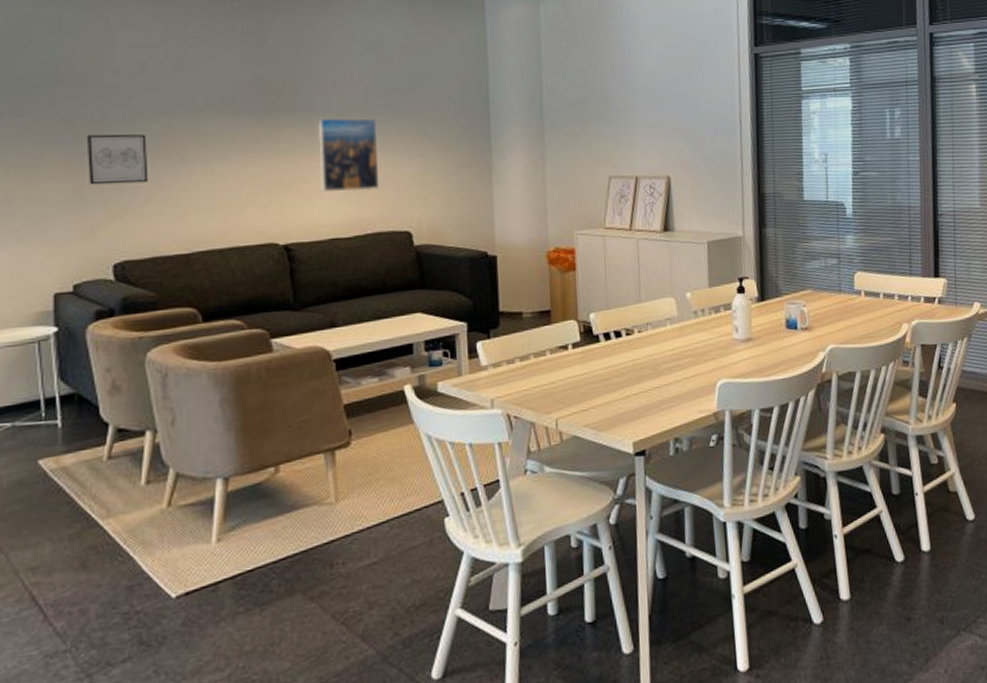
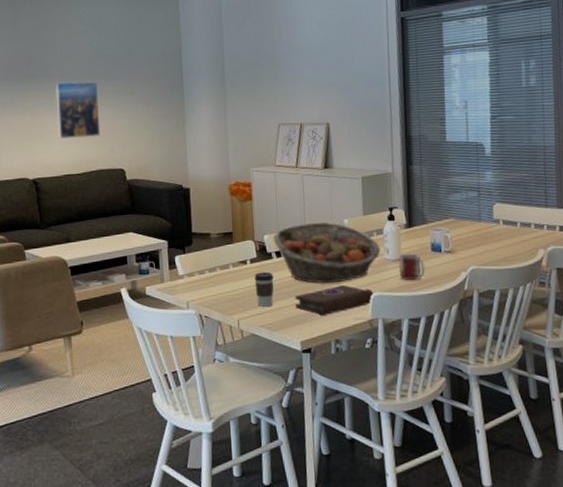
coffee cup: none [577,358,602,402] -> present [254,272,274,307]
fruit basket: none [601,296,729,371] -> present [273,222,381,284]
book: none [626,371,722,410] -> present [295,285,375,316]
mug: none [749,332,779,364] -> present [398,253,425,281]

